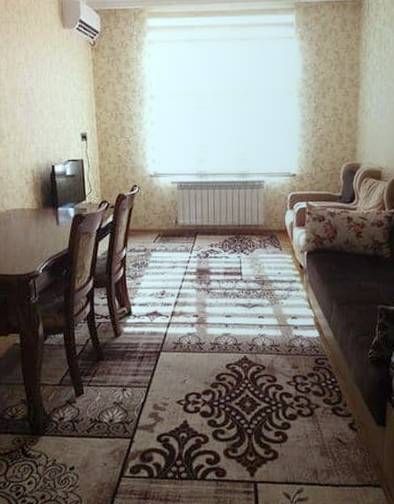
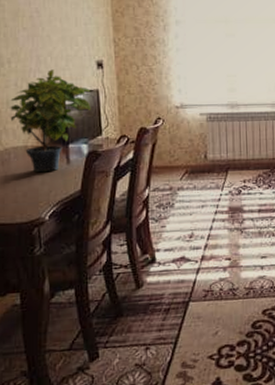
potted plant: none [10,141,77,232] -> present [10,69,91,173]

